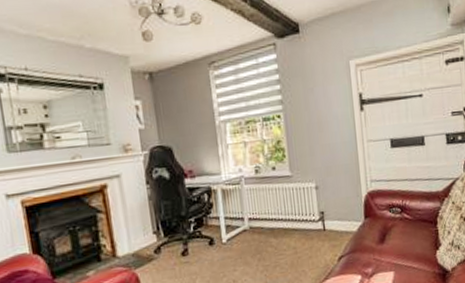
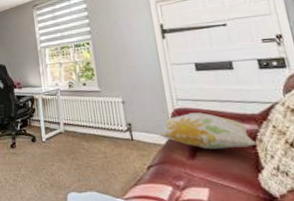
decorative pillow: none [351,193,439,233] -> present [158,112,258,150]

